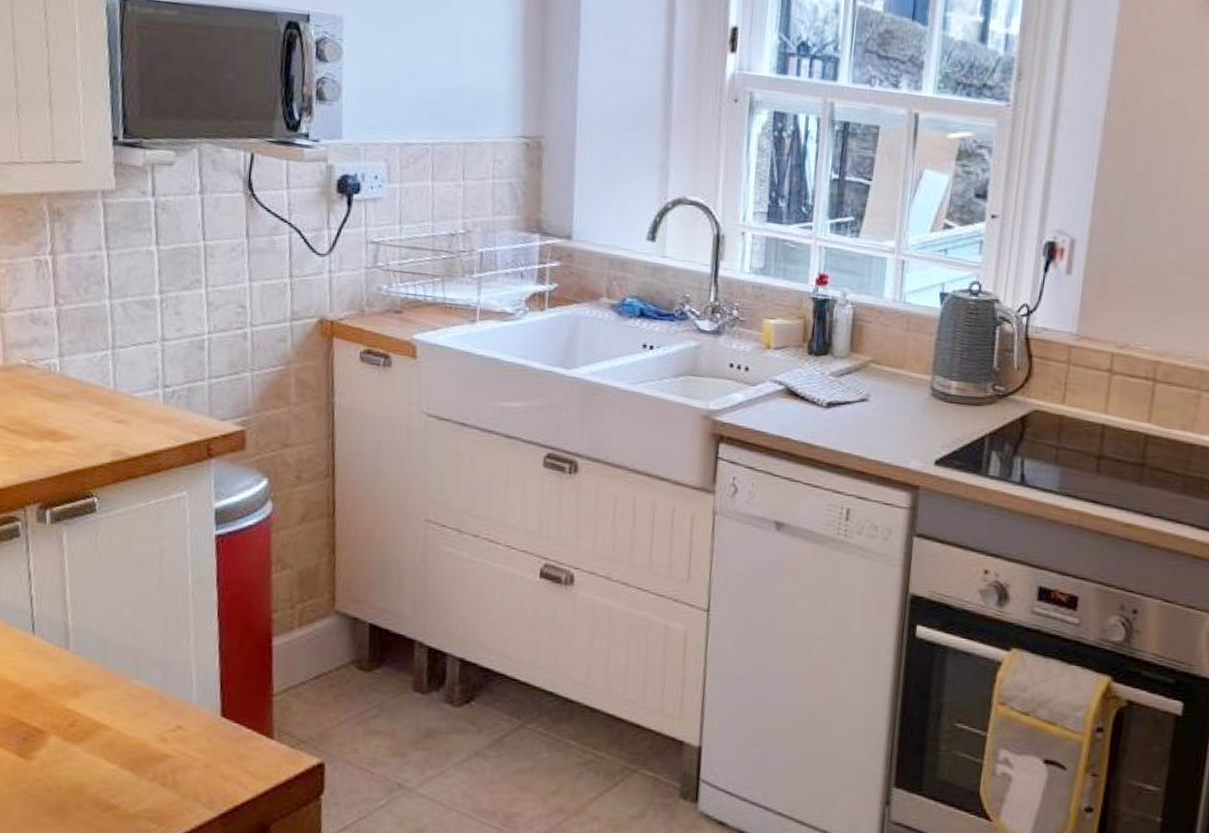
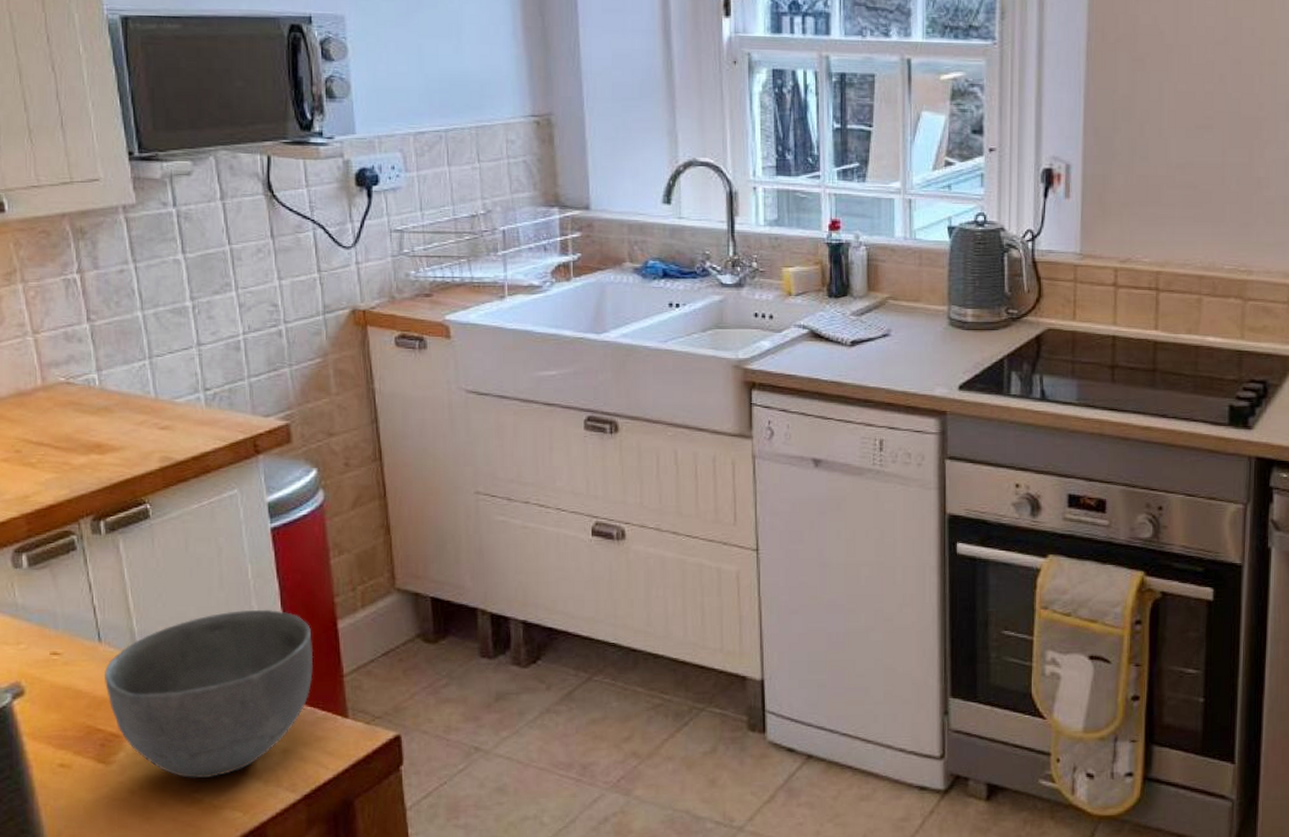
bowl: none [33,616,246,785] -> present [103,610,314,779]

